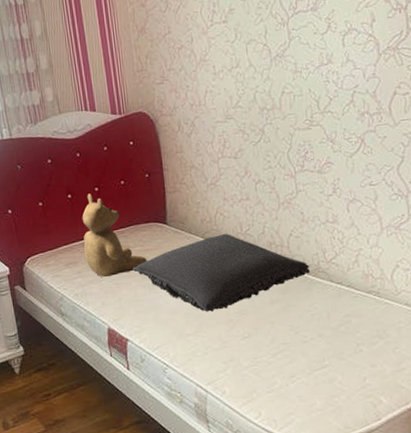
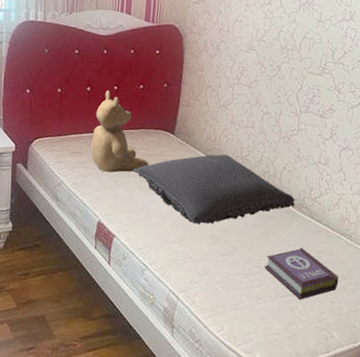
book: none [291,314,376,370] -> present [264,247,339,300]

